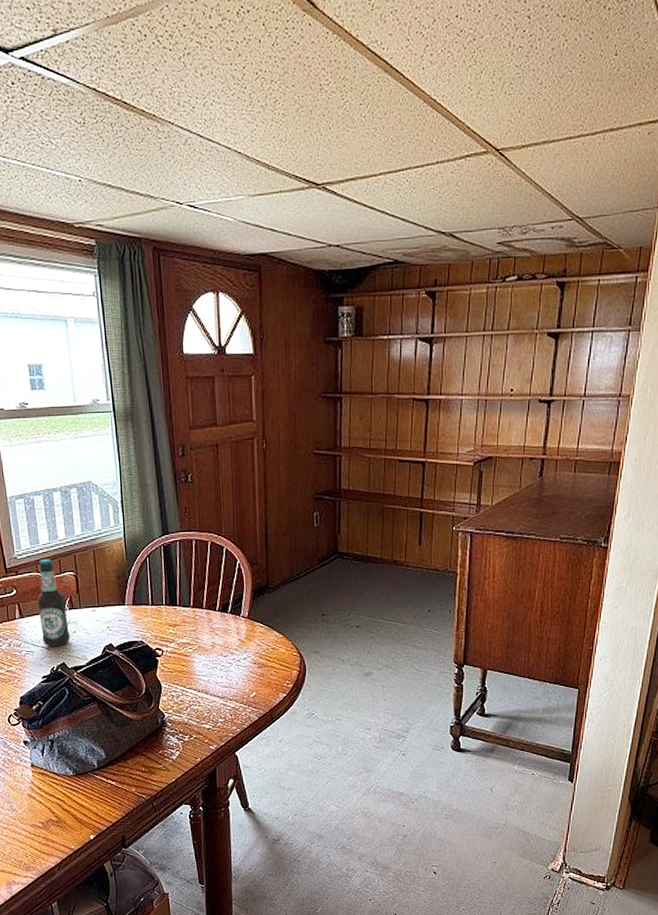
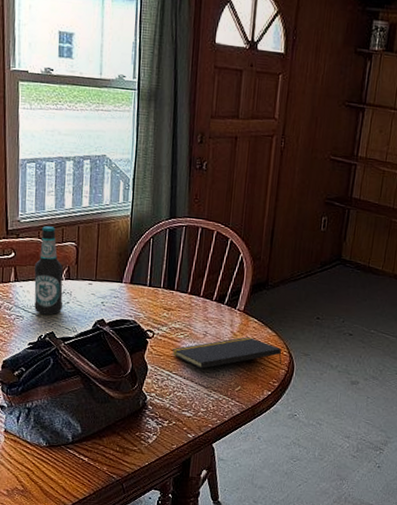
notepad: none [182,642,294,680] -> present [171,337,282,369]

